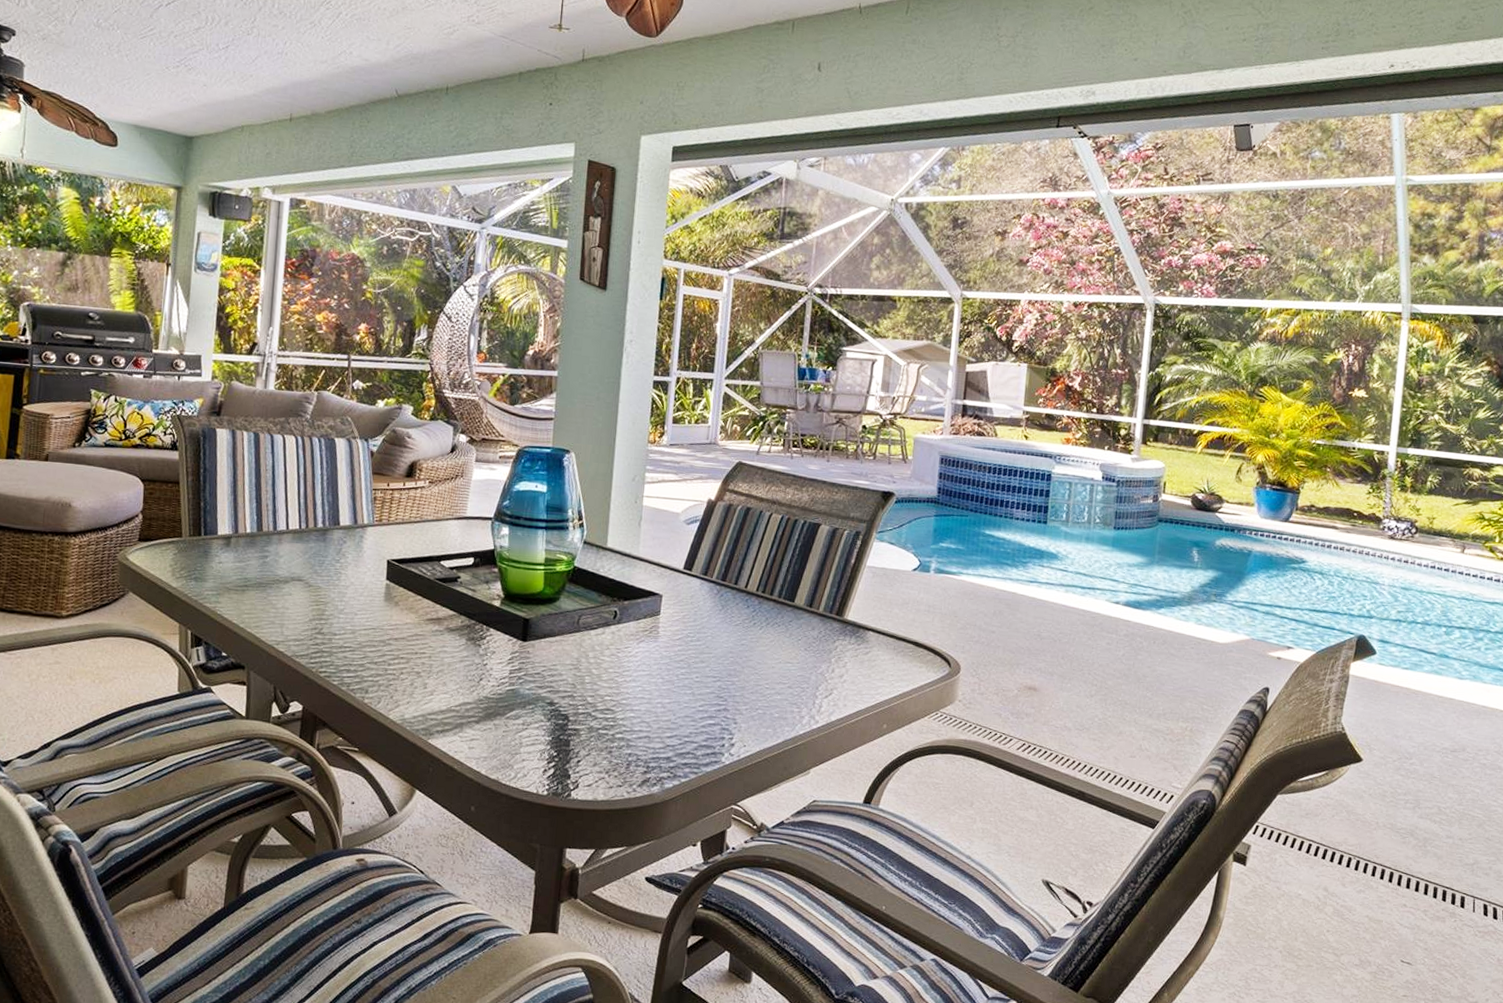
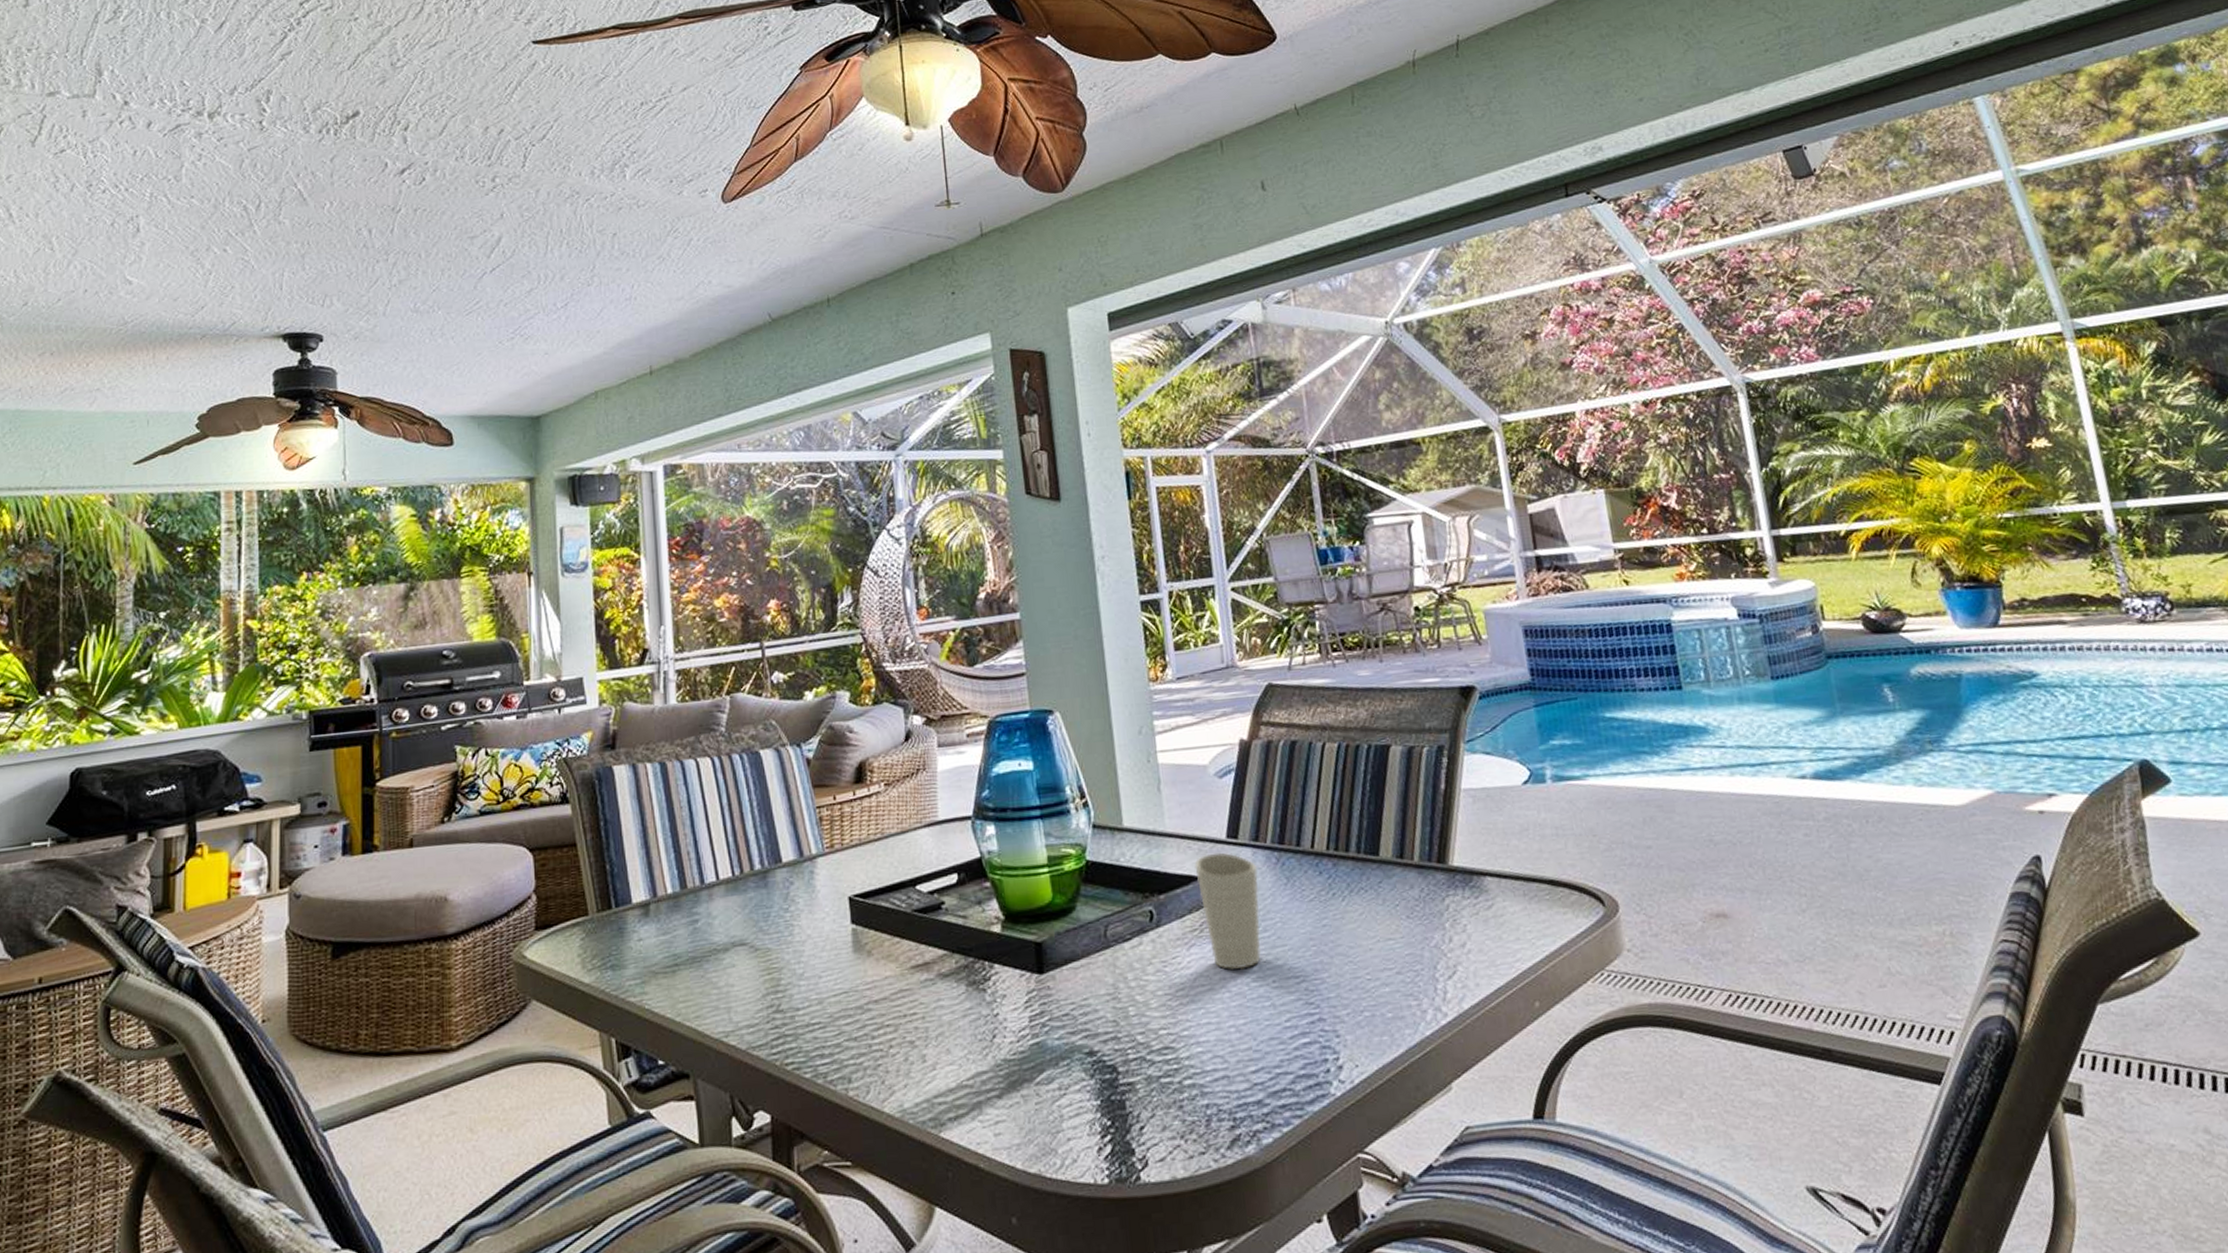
cup: none [655,577,702,665] -> present [1194,852,1261,970]

